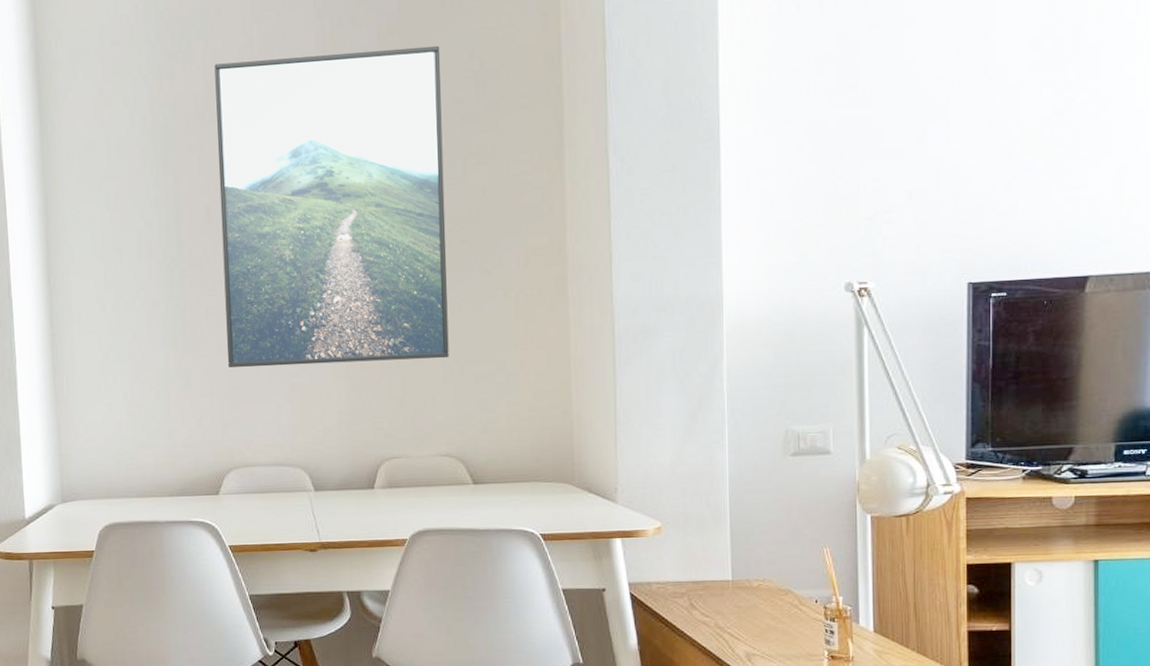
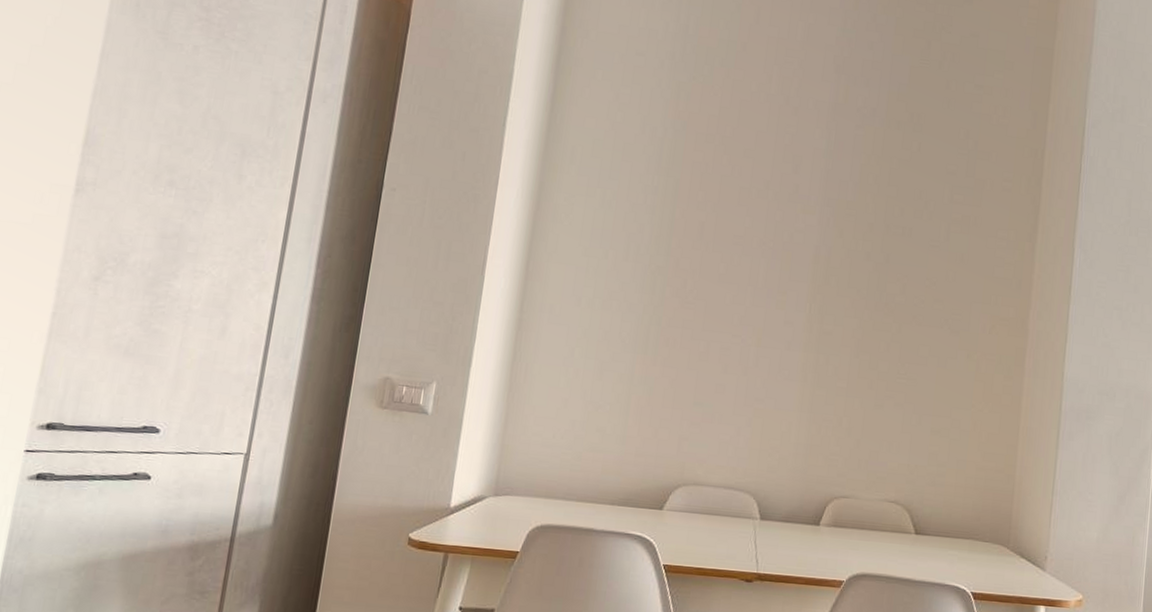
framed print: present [214,45,449,368] -> none [694,93,941,407]

